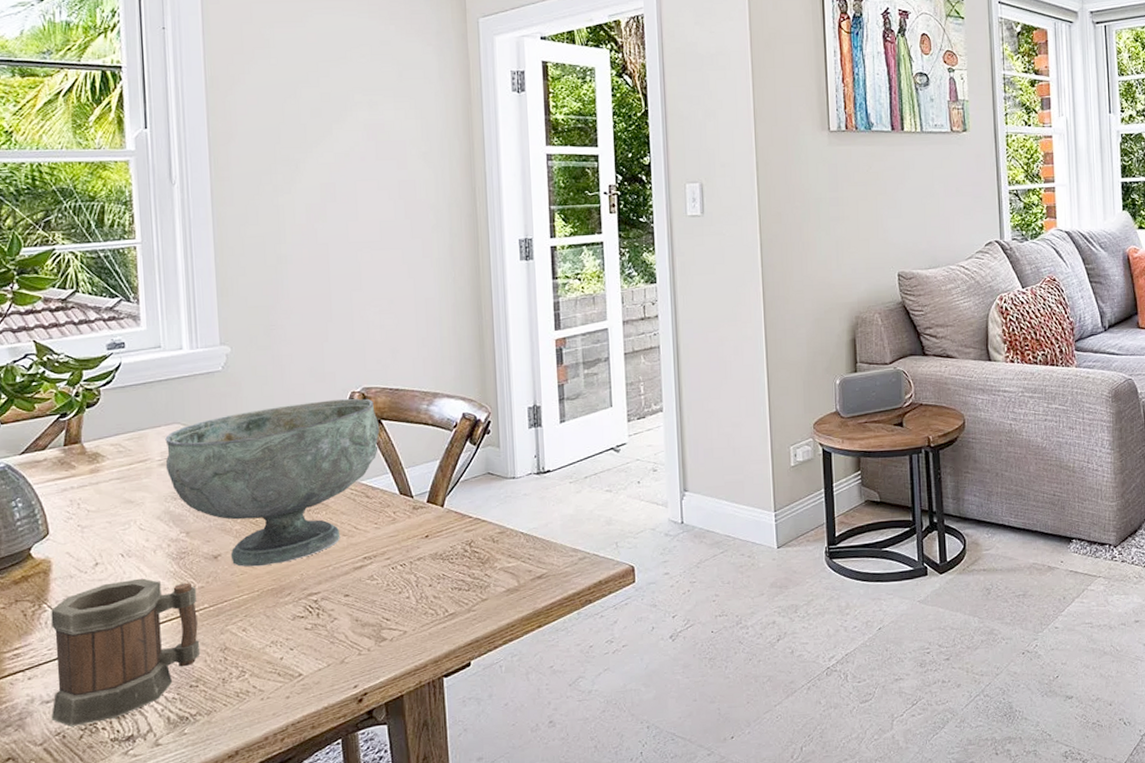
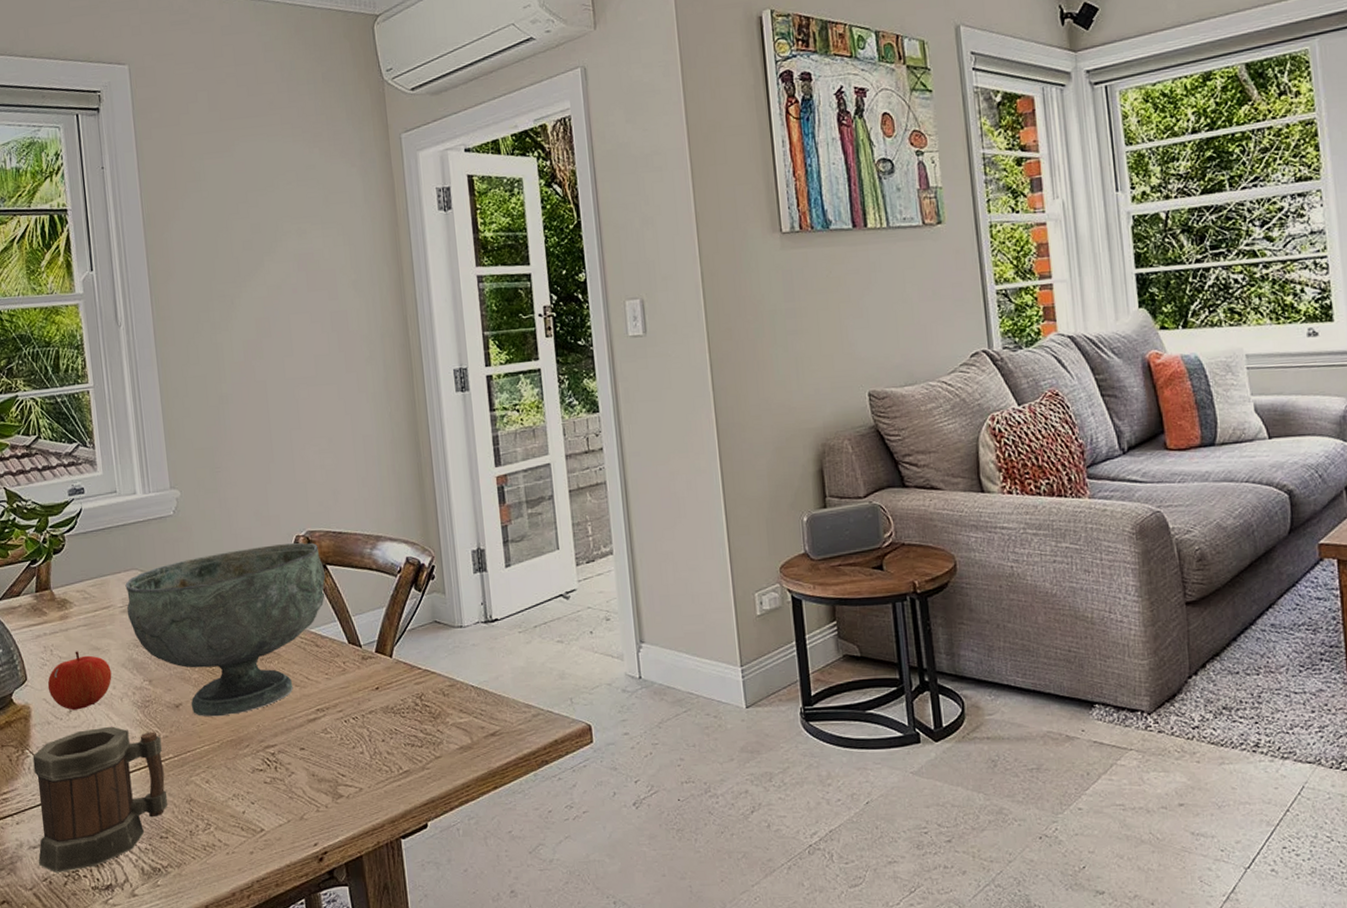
apple: none [72,504,145,564] -> present [47,651,112,710]

